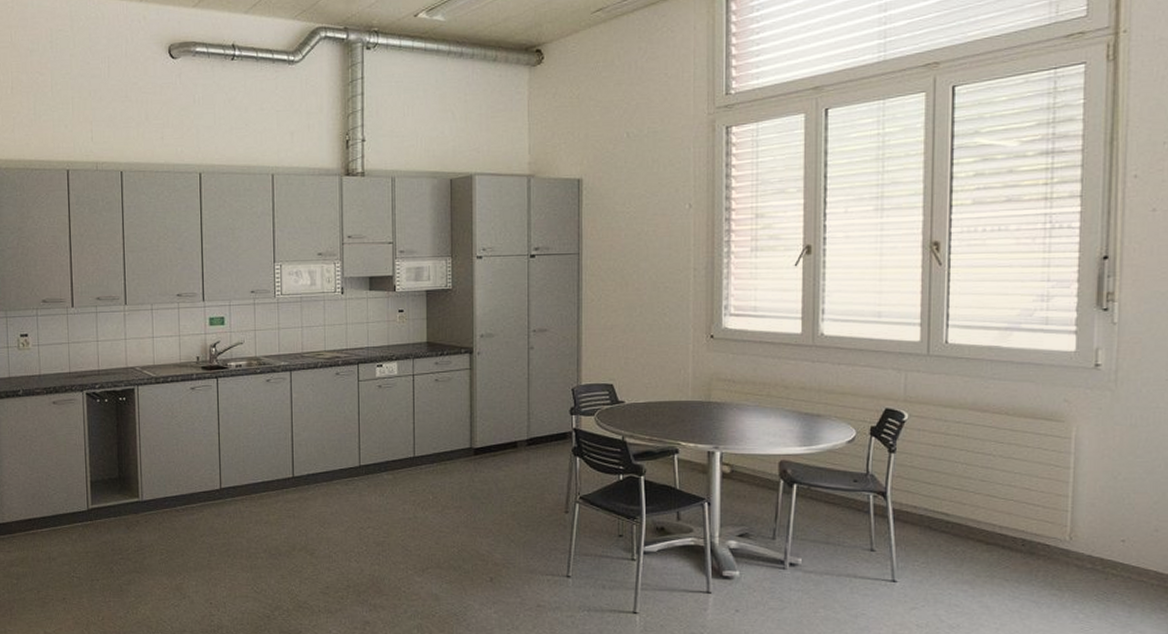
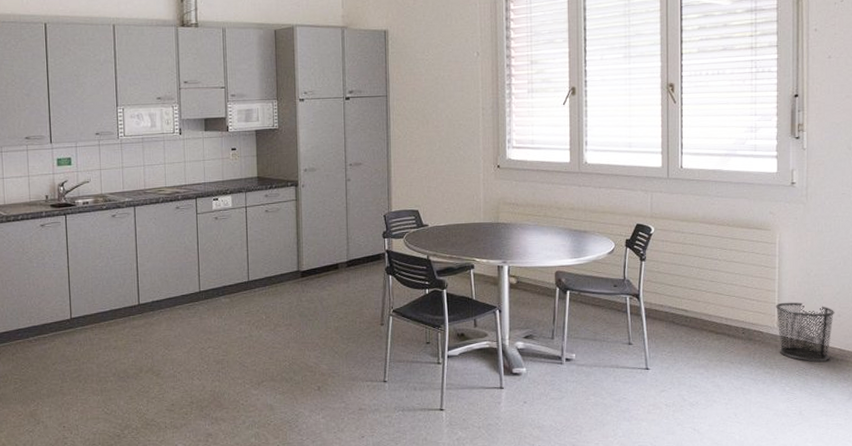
waste bin: none [1067,510,1151,586] -> present [775,302,835,362]

